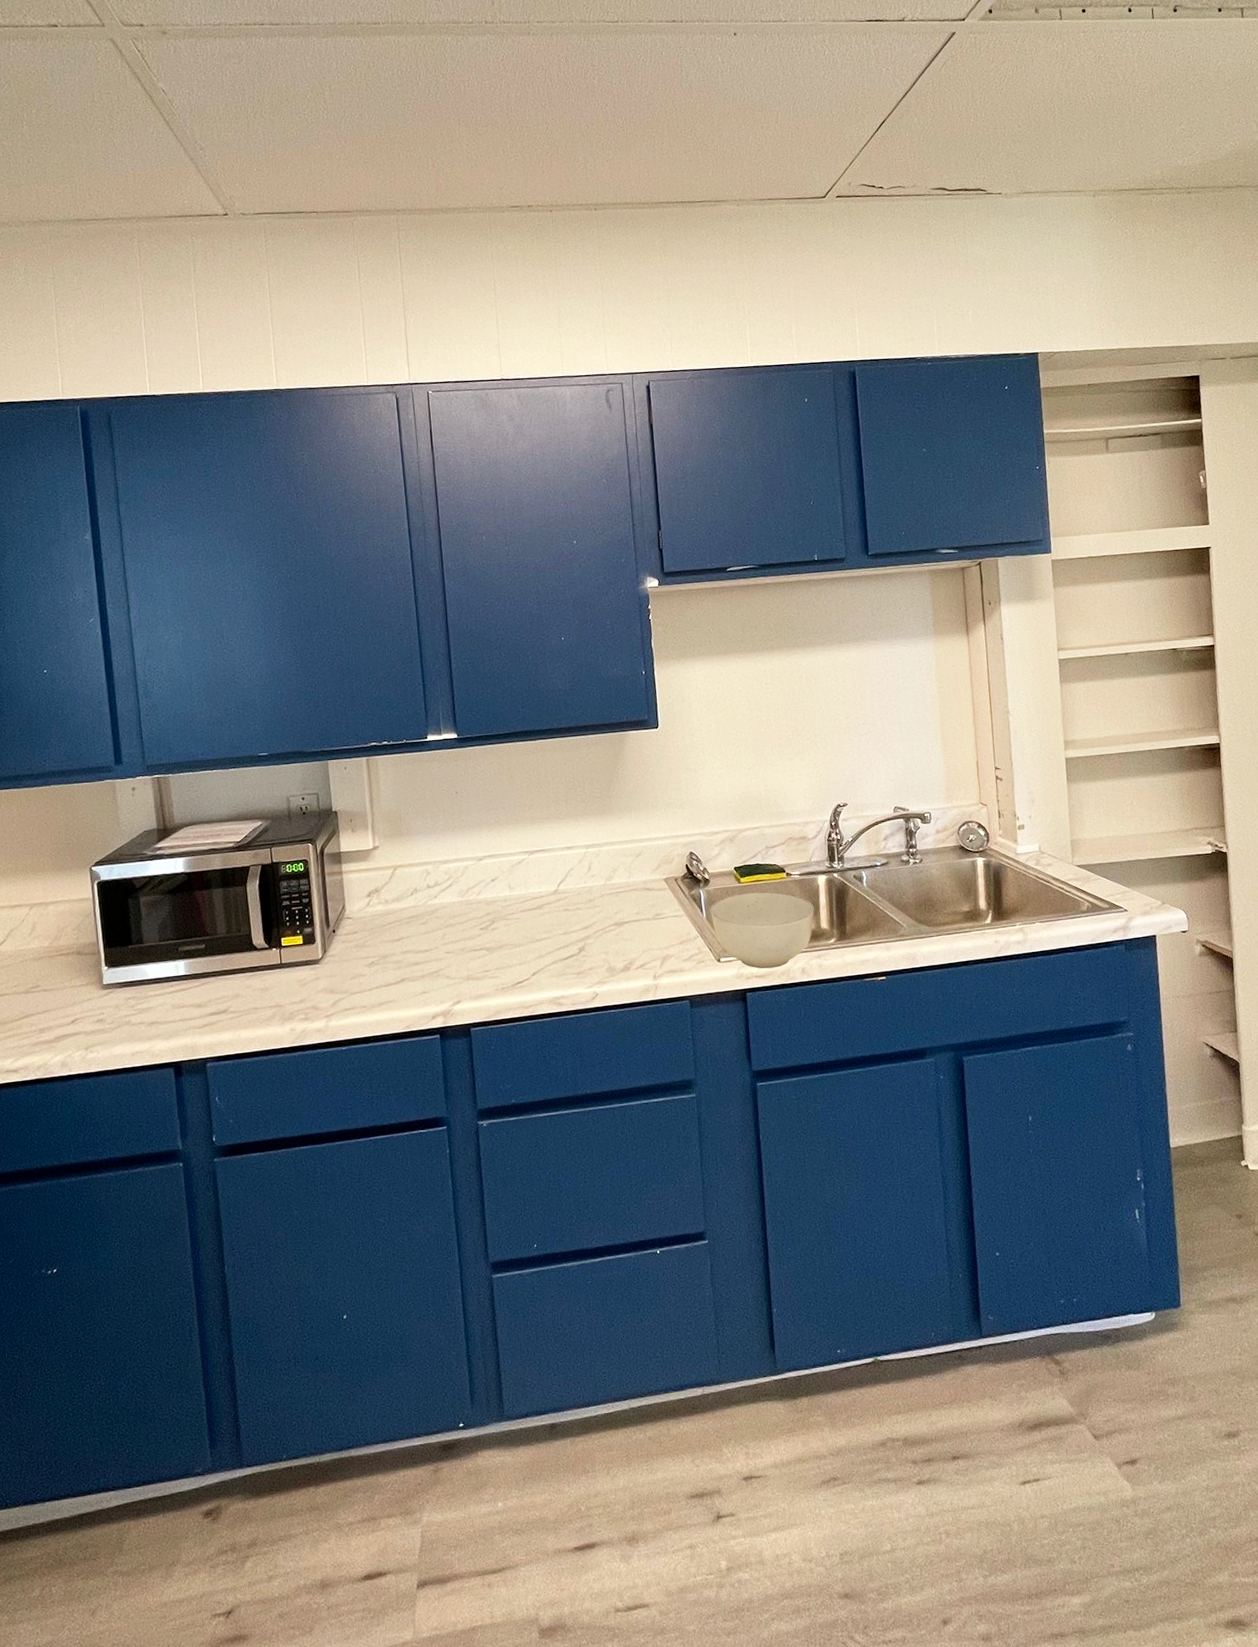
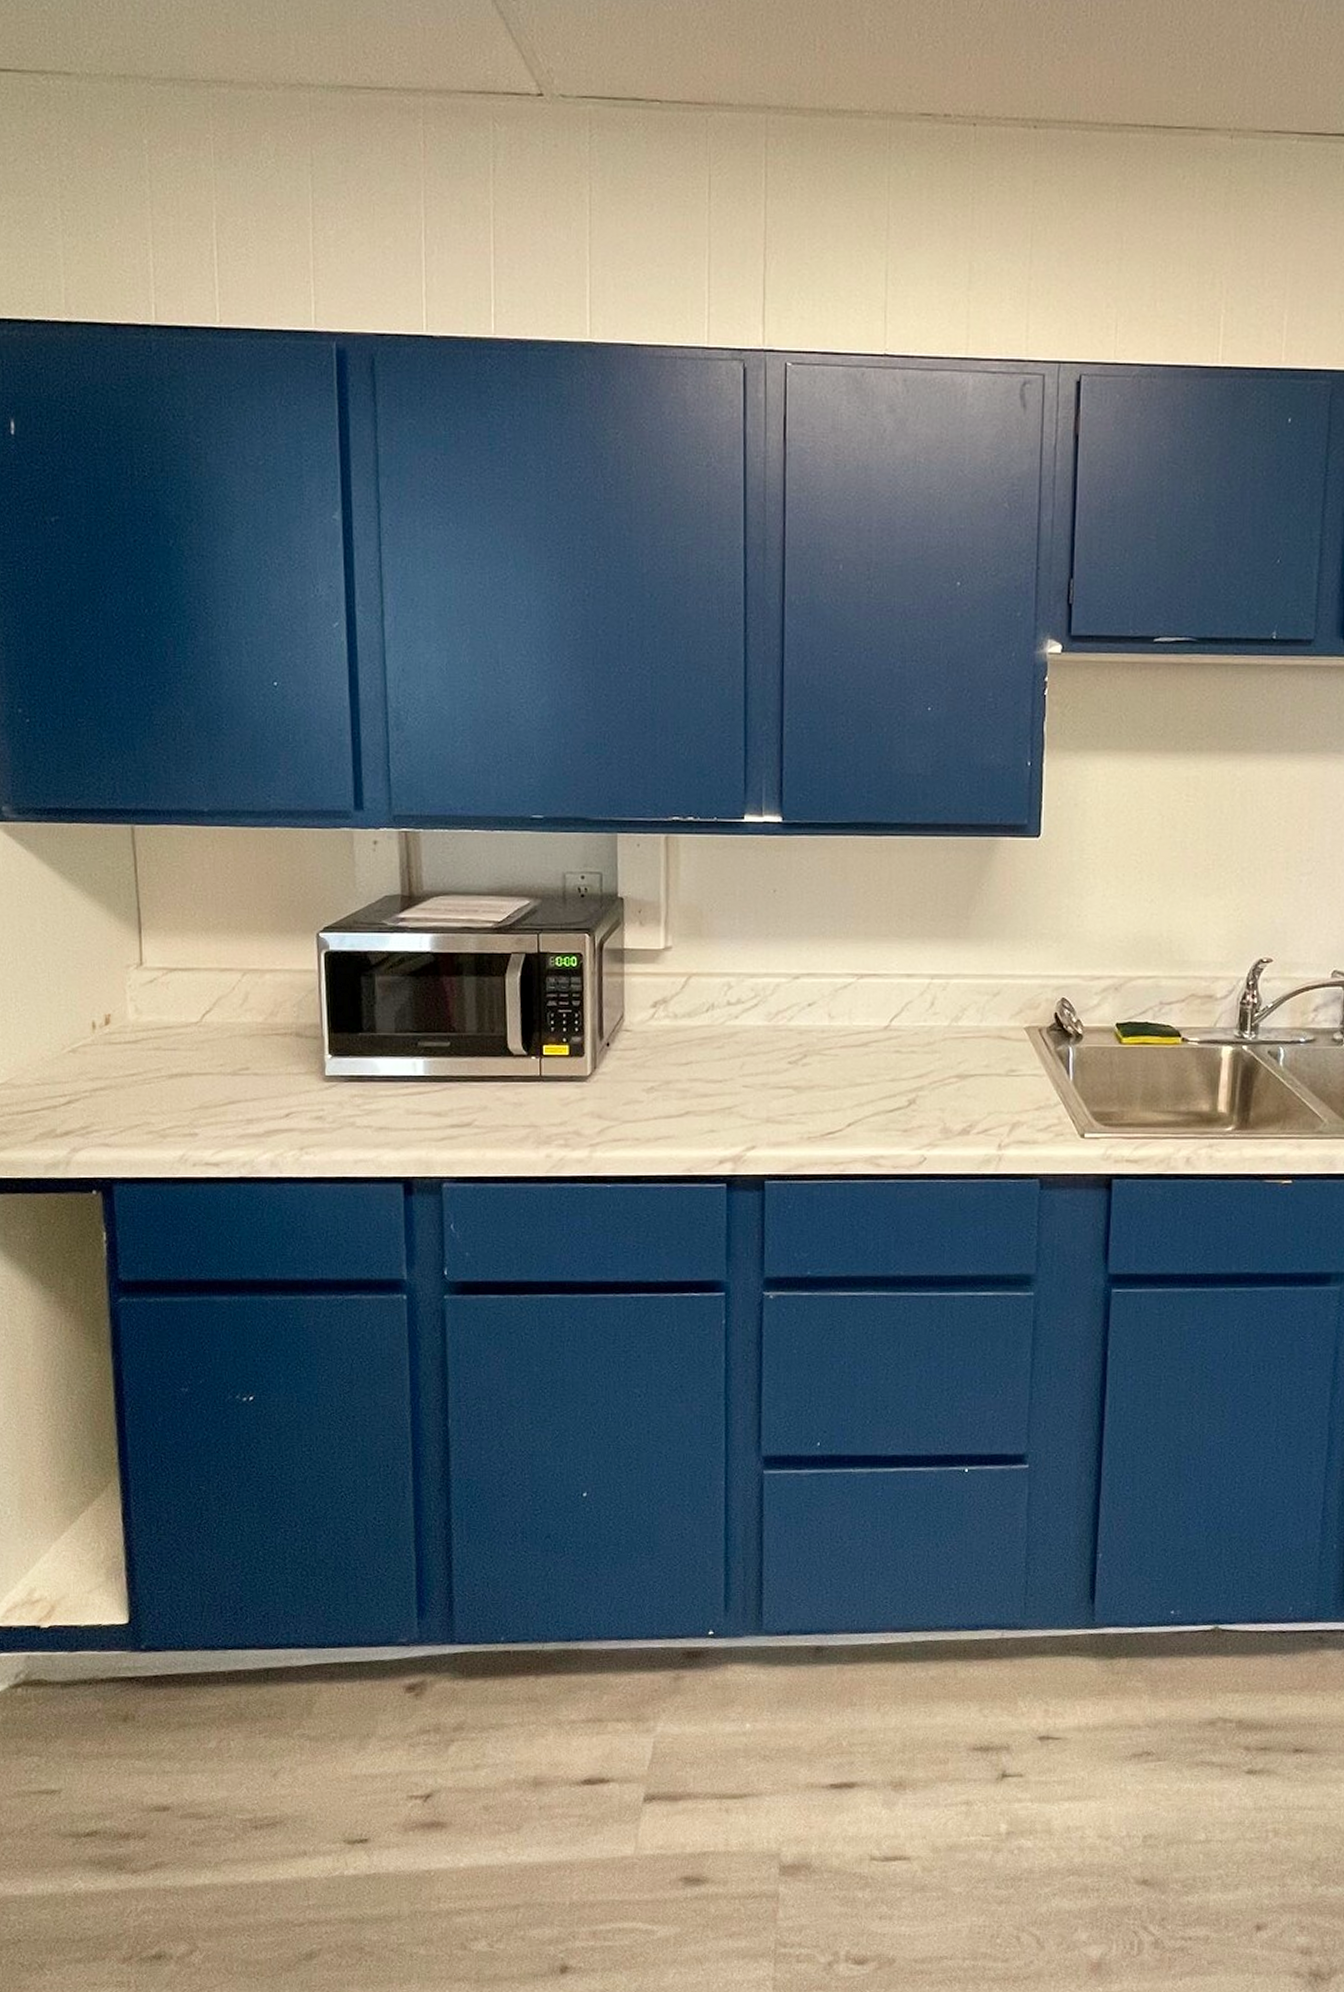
bowl: present [710,891,814,969] -> none [1079,1056,1212,1153]

